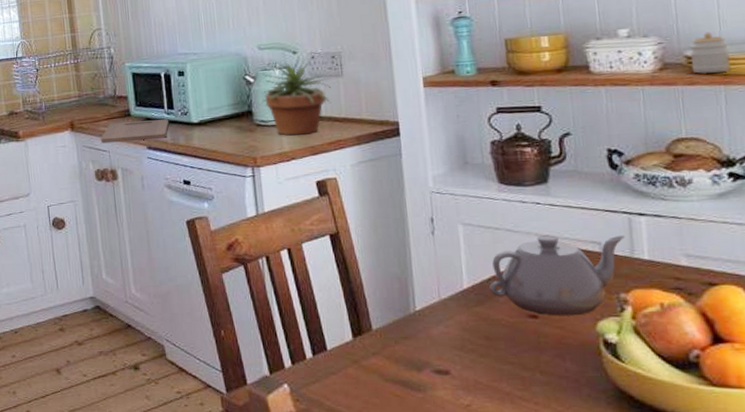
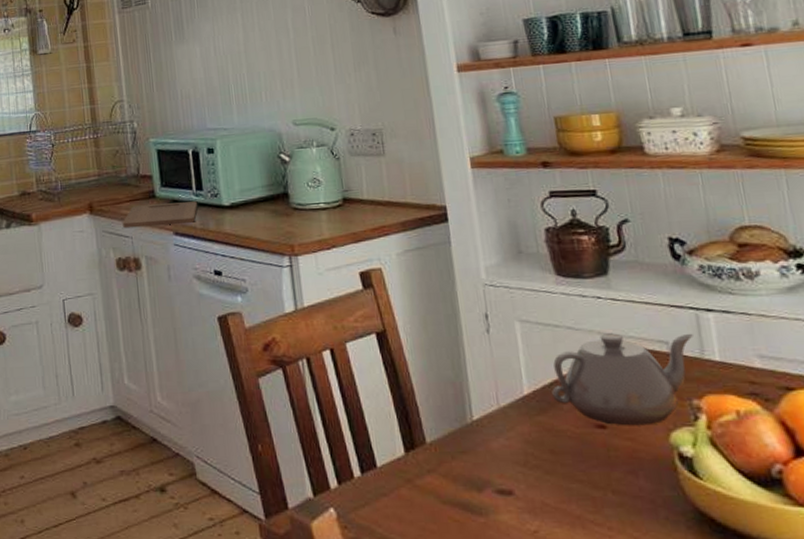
potted plant: present [259,58,331,136] -> none [296,135,373,221]
jar: present [689,32,731,74] -> none [745,111,790,156]

